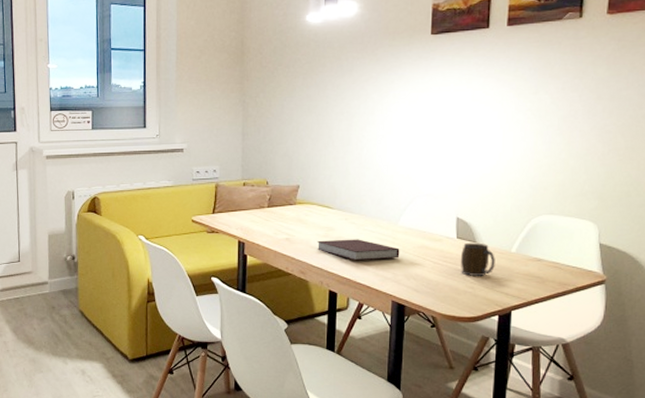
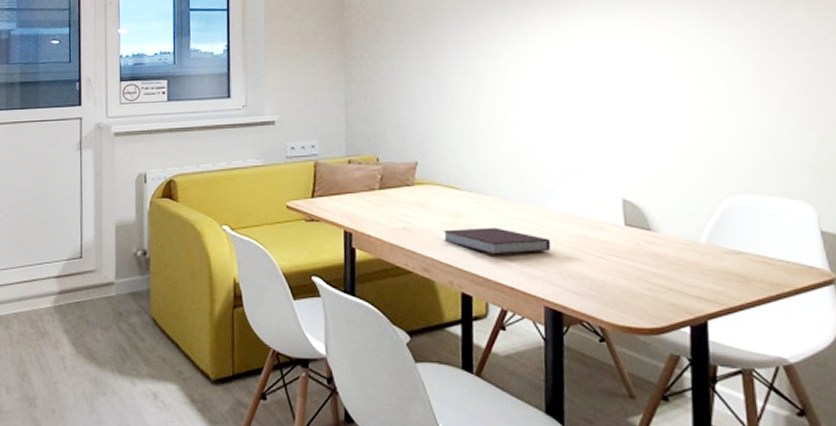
mug: present [461,243,495,276] -> none [632,231,680,274]

